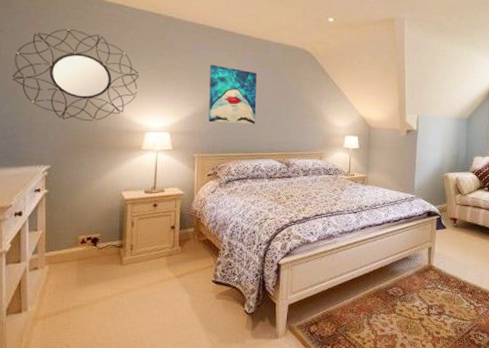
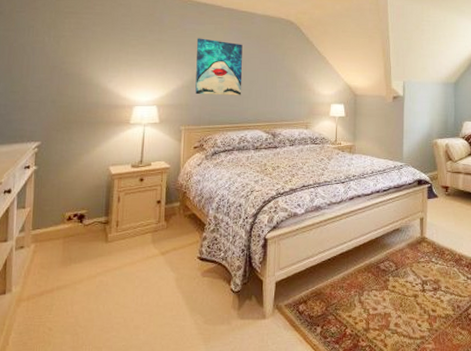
home mirror: present [13,29,139,121] -> none [9,9,129,97]

